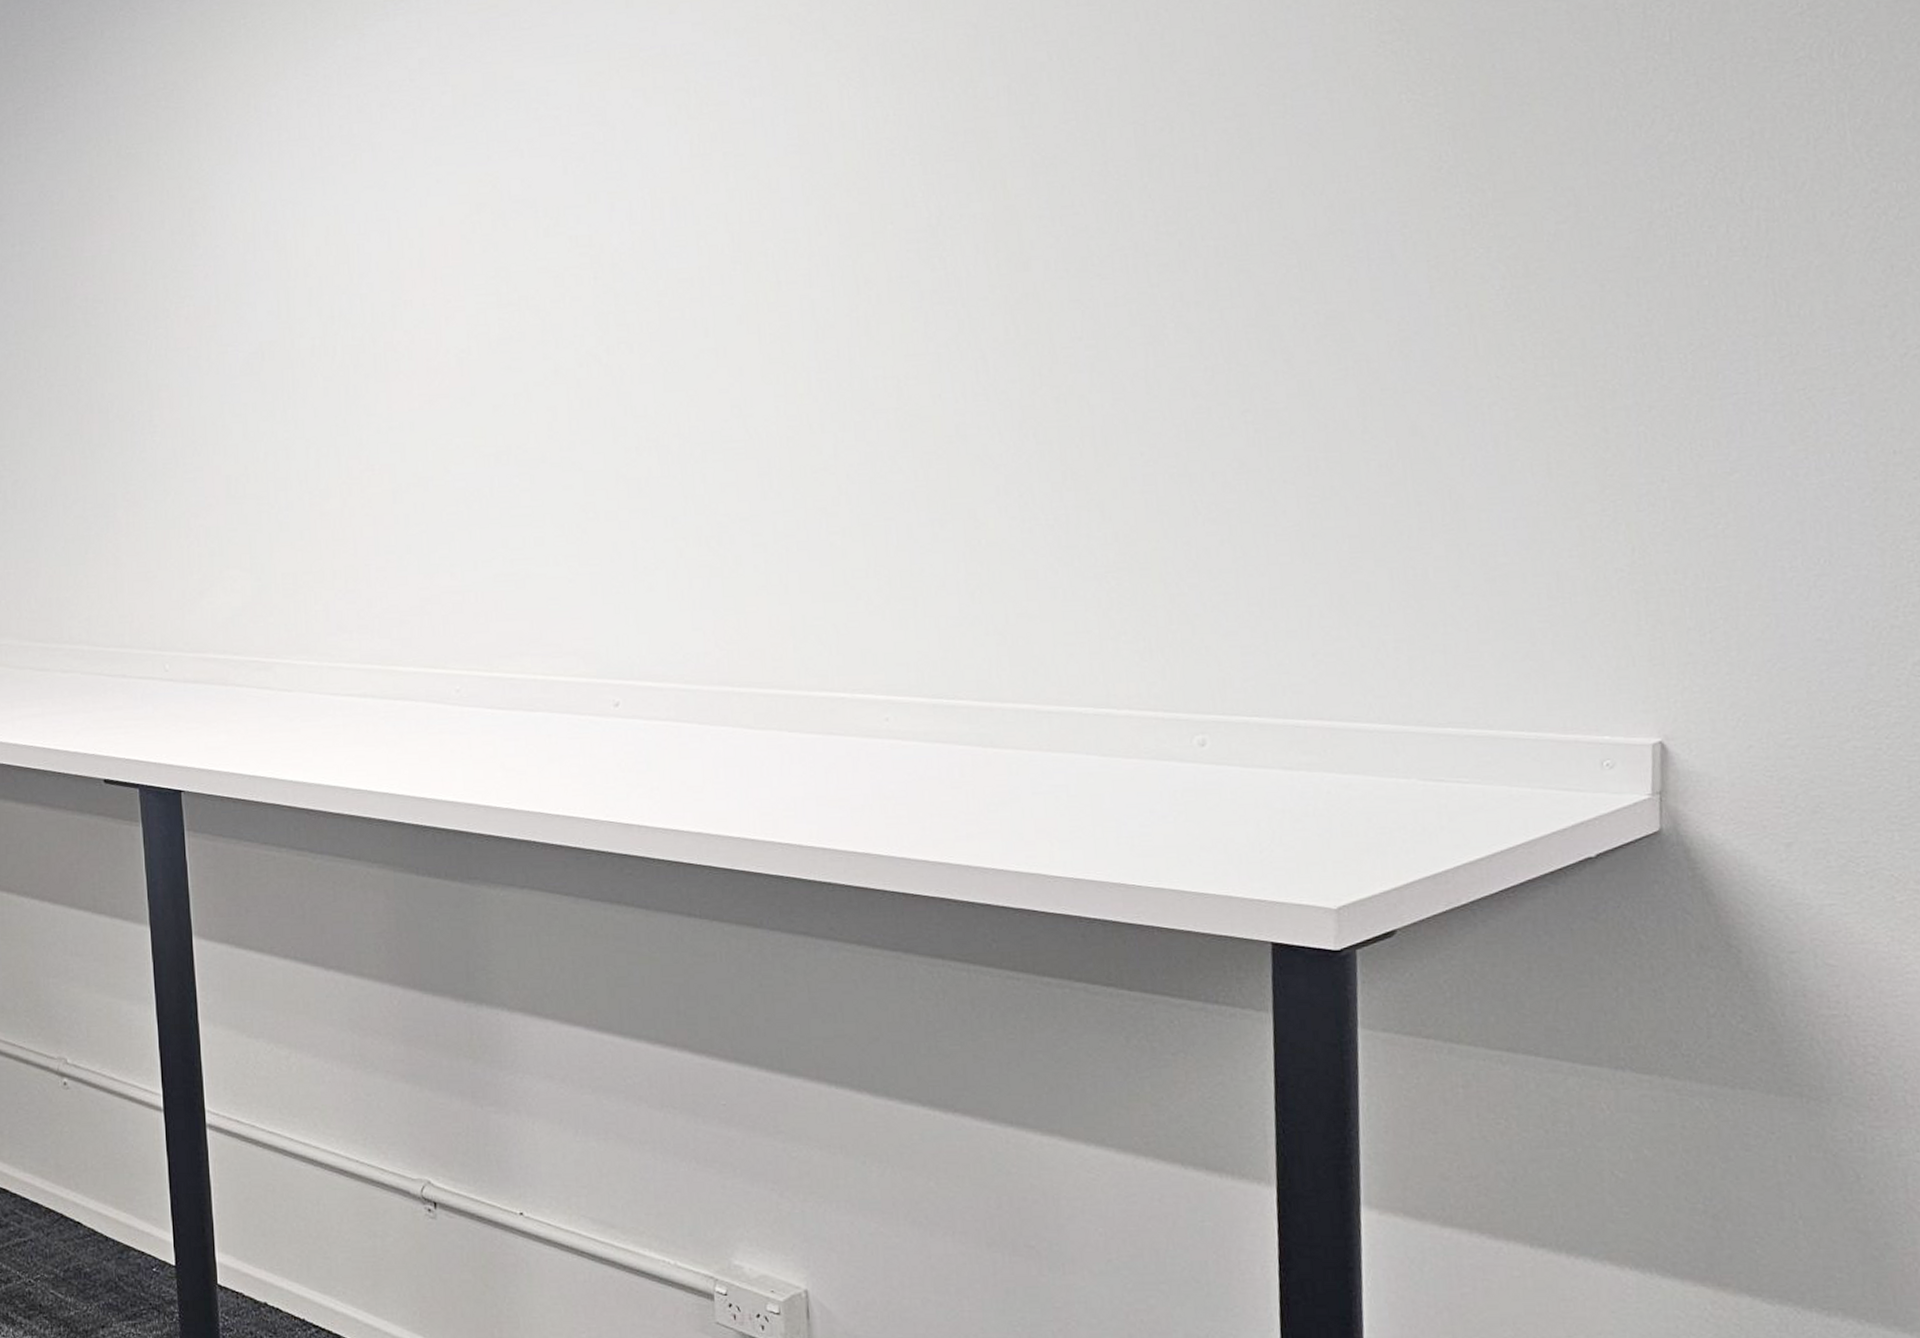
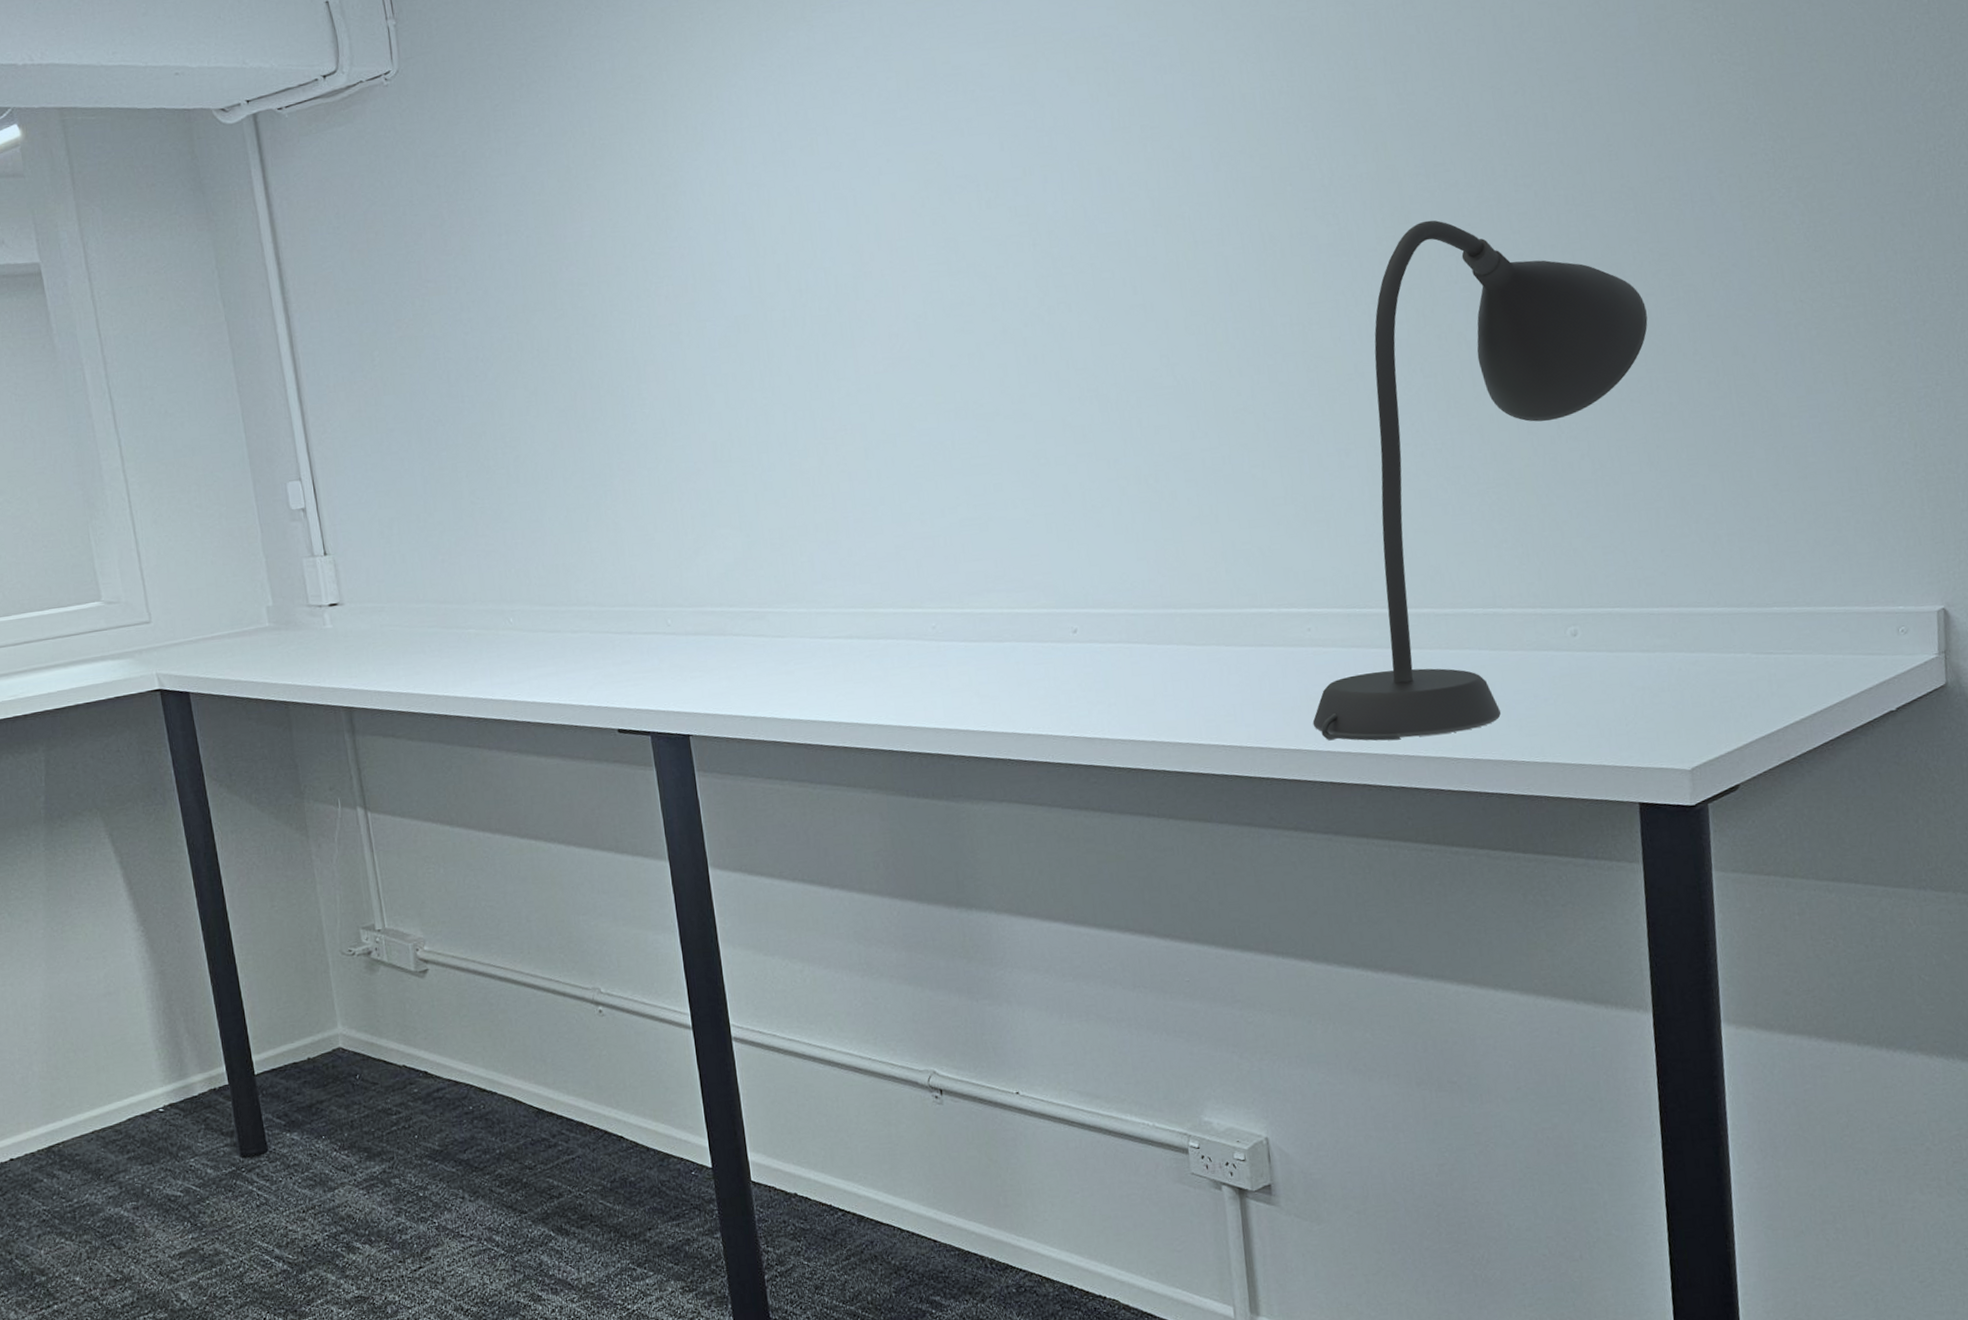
desk lamp: none [885,268,1308,851] -> present [1312,220,1648,741]

